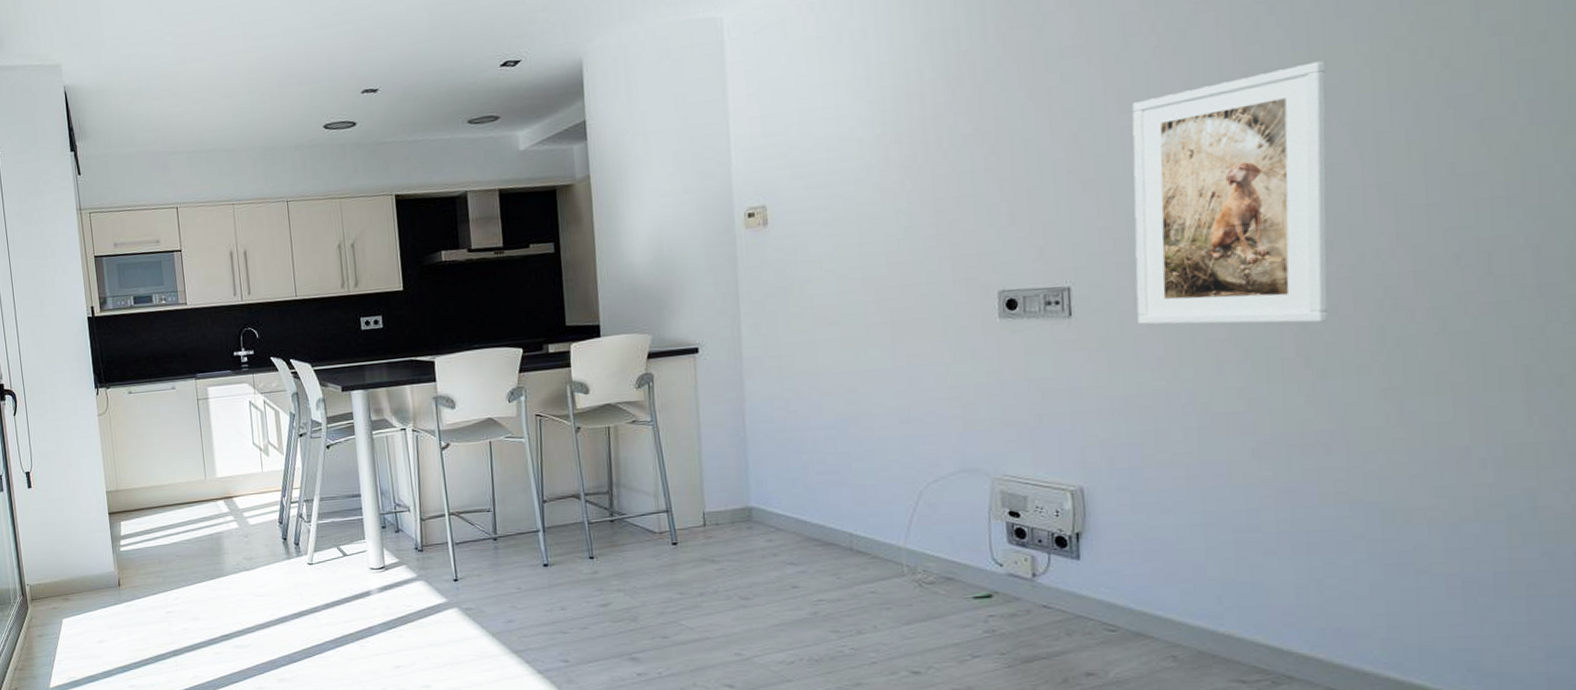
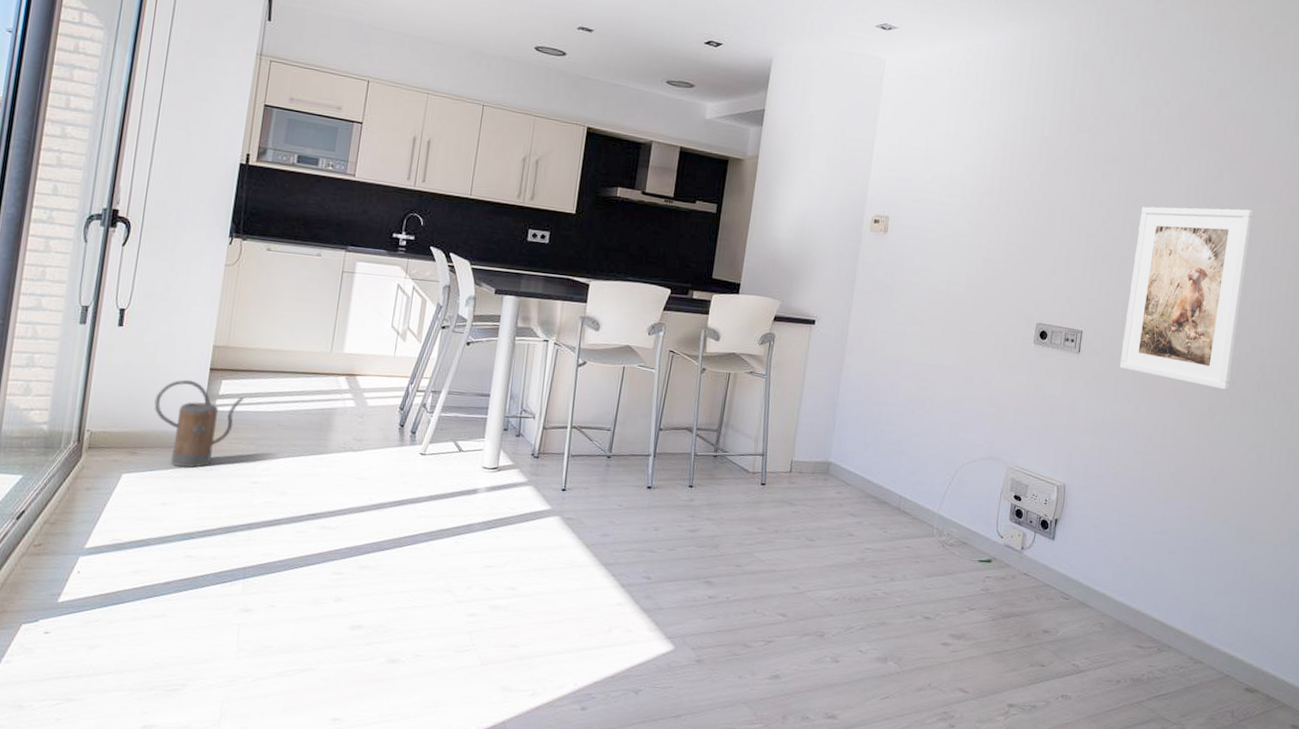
watering can: none [71,526,143,607] -> present [154,379,245,468]

